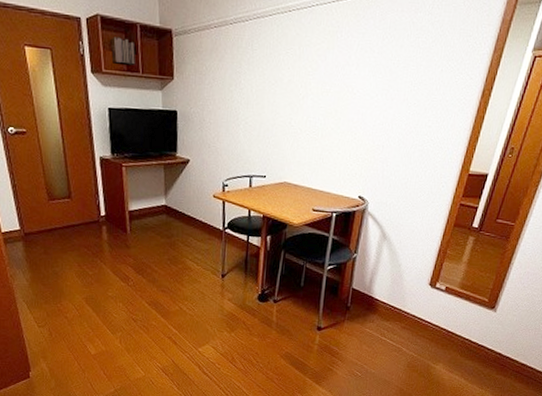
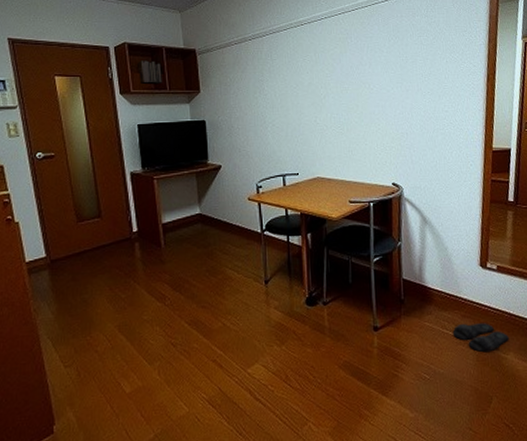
slippers: none [390,333,442,361] -> present [452,323,509,353]

